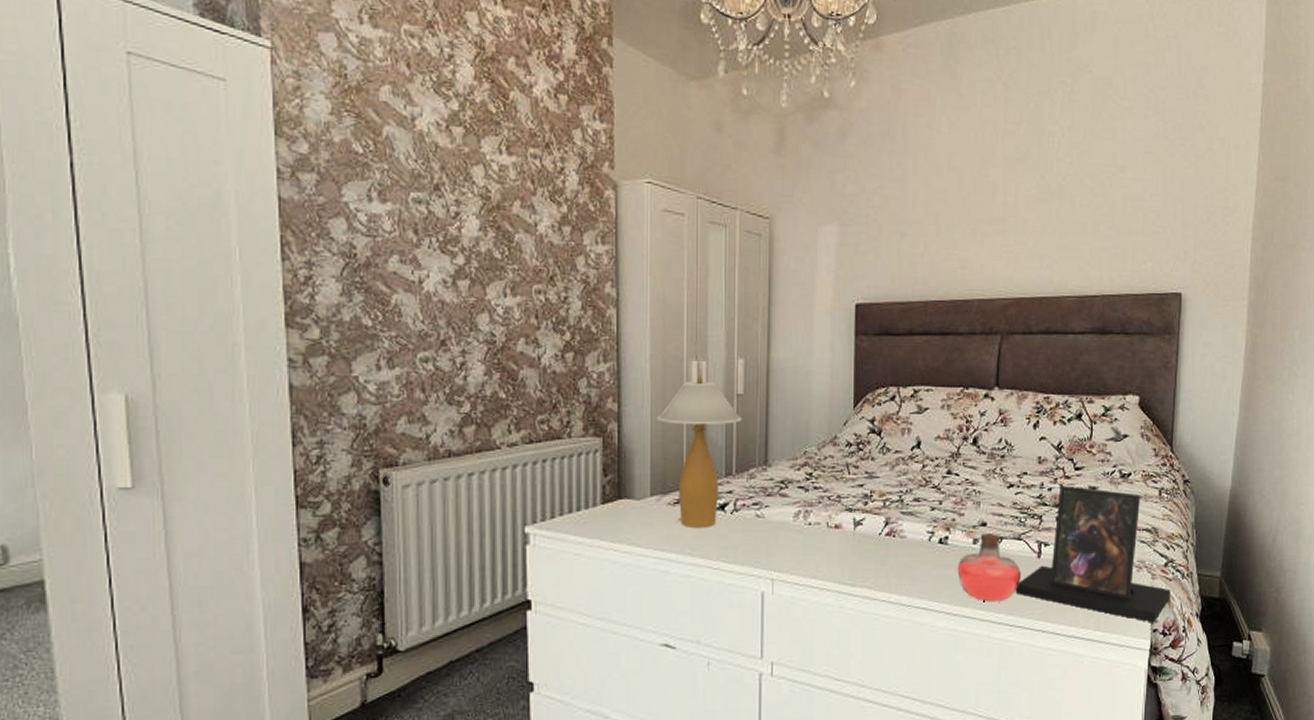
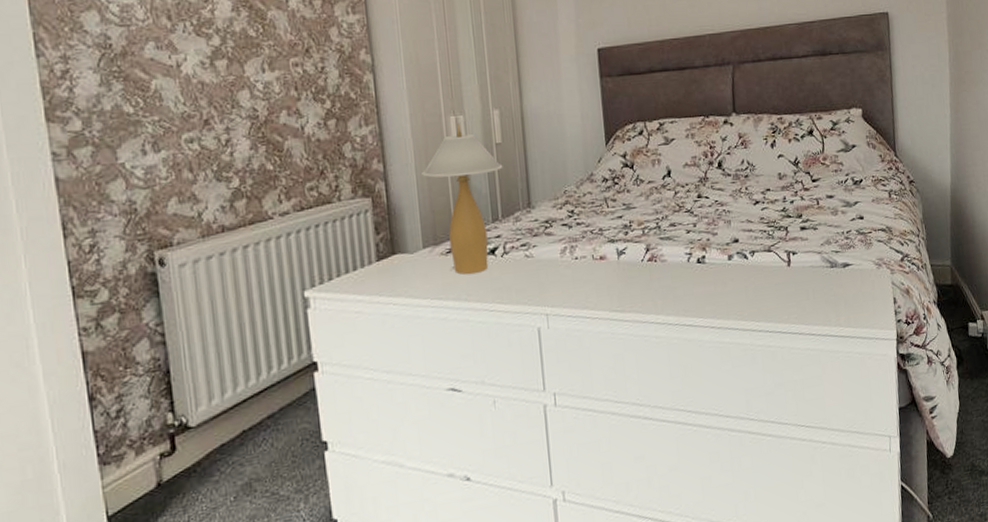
potion bottle: present [957,532,1021,602] -> none [716,248,775,313]
photo frame: present [1015,485,1171,623] -> none [771,197,910,315]

